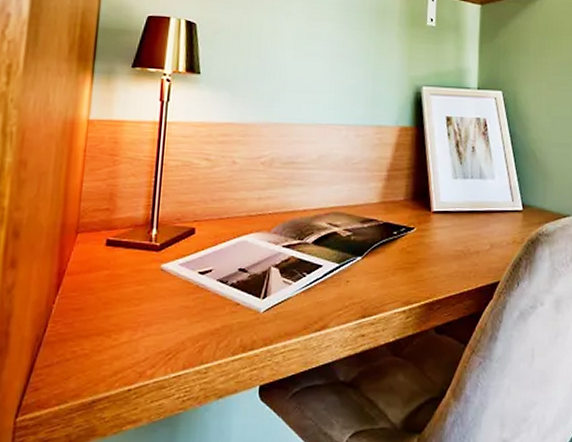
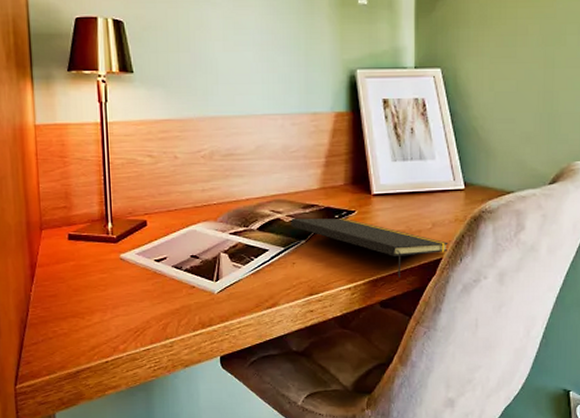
notepad: none [348,232,506,302] -> present [291,218,449,278]

